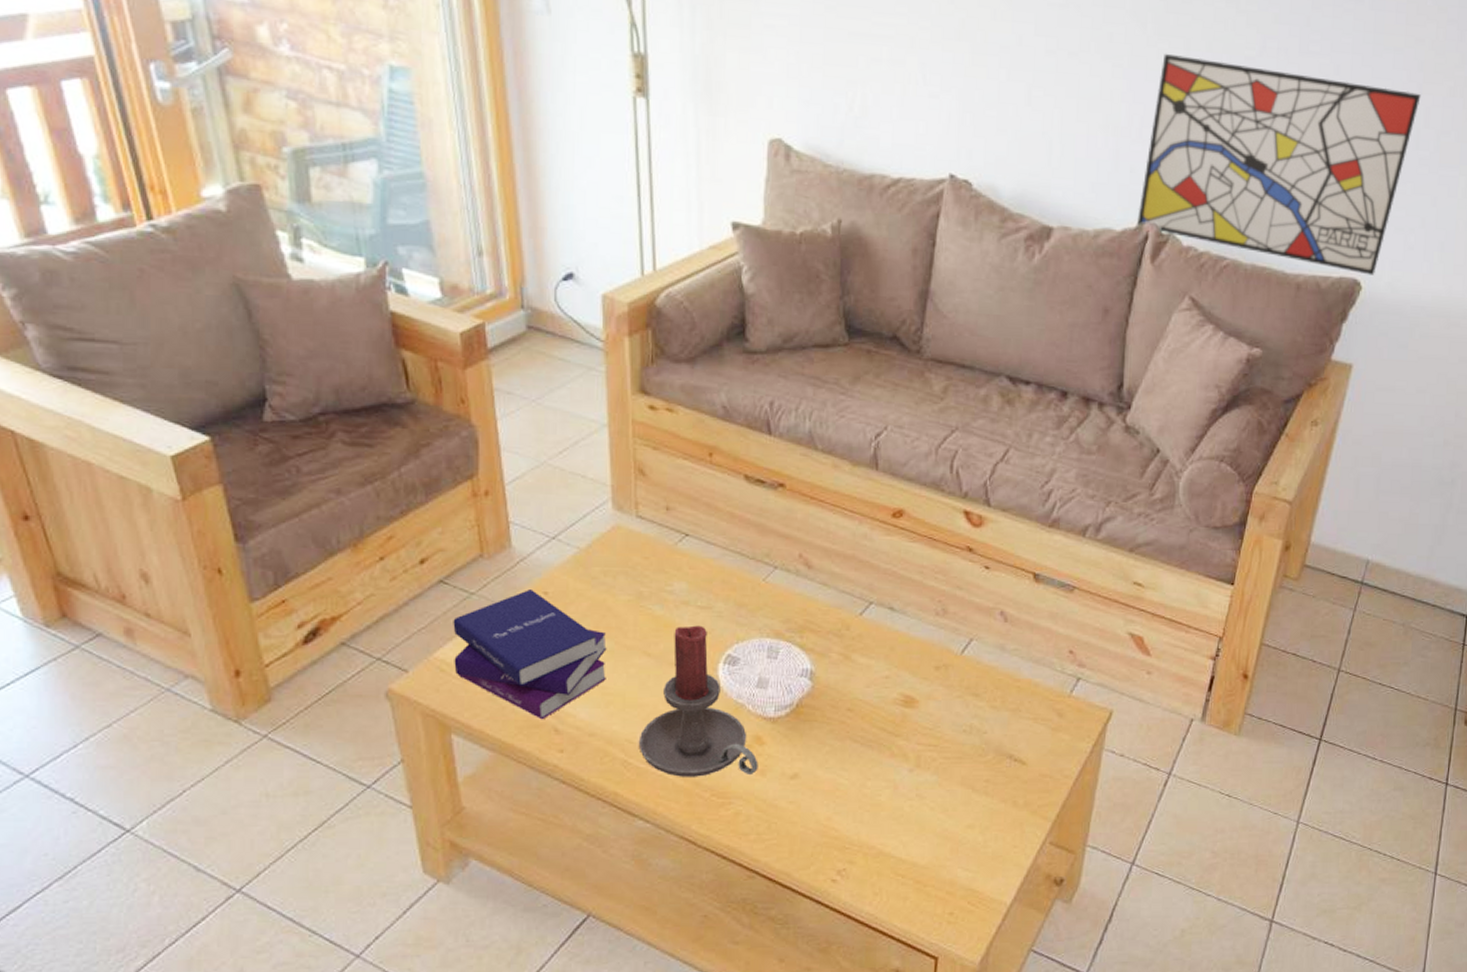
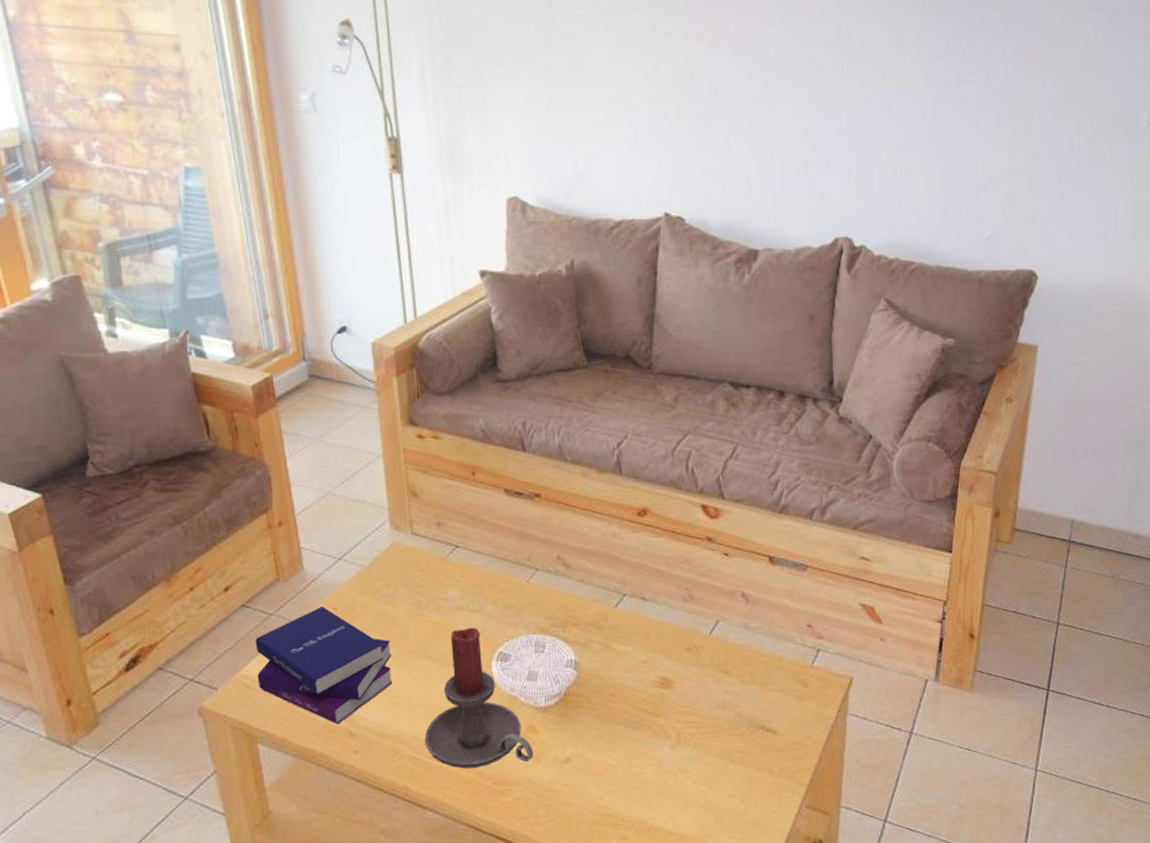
wall art: present [1137,53,1421,275] -> none [832,94,1071,266]

